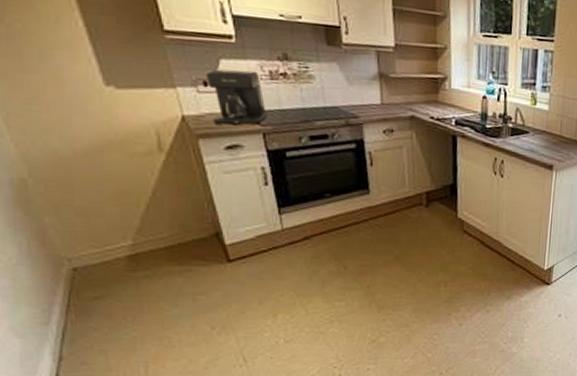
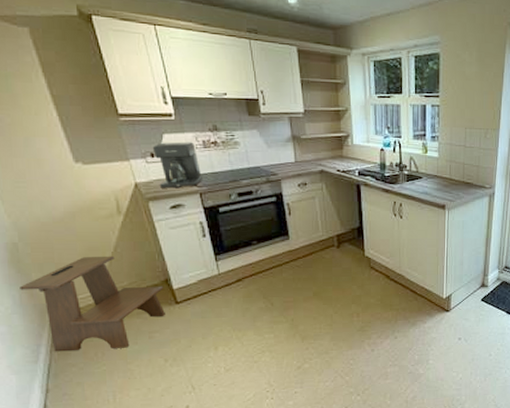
step stool: none [28,200,214,313] -> present [20,255,165,352]

